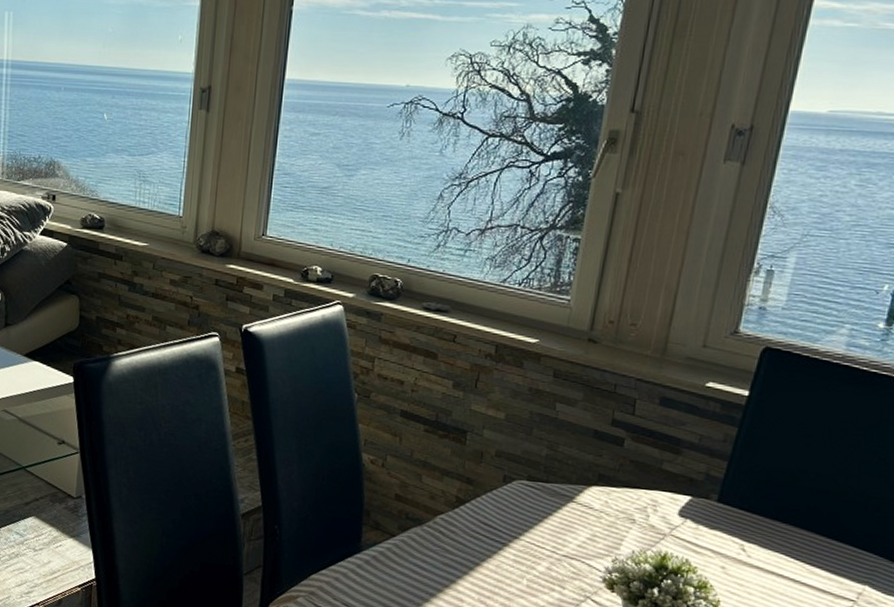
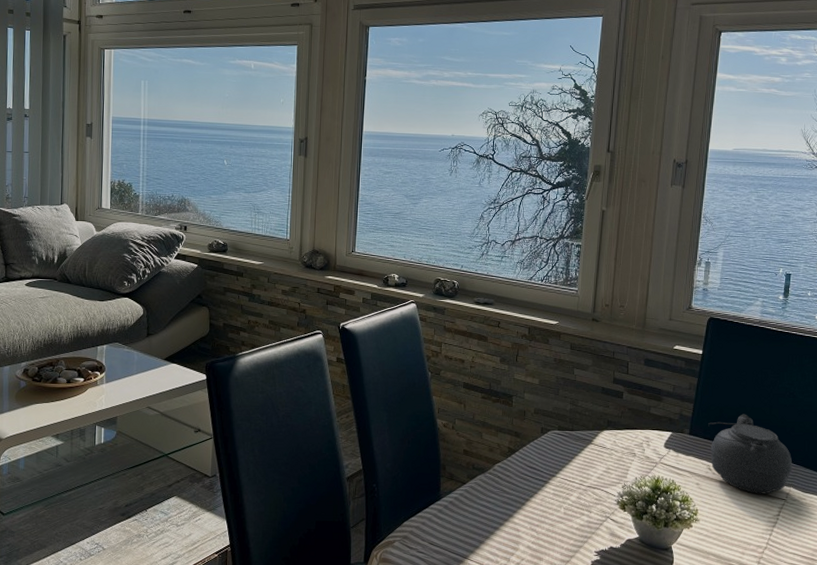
teapot: none [746,481,873,591] -> present [708,414,793,494]

